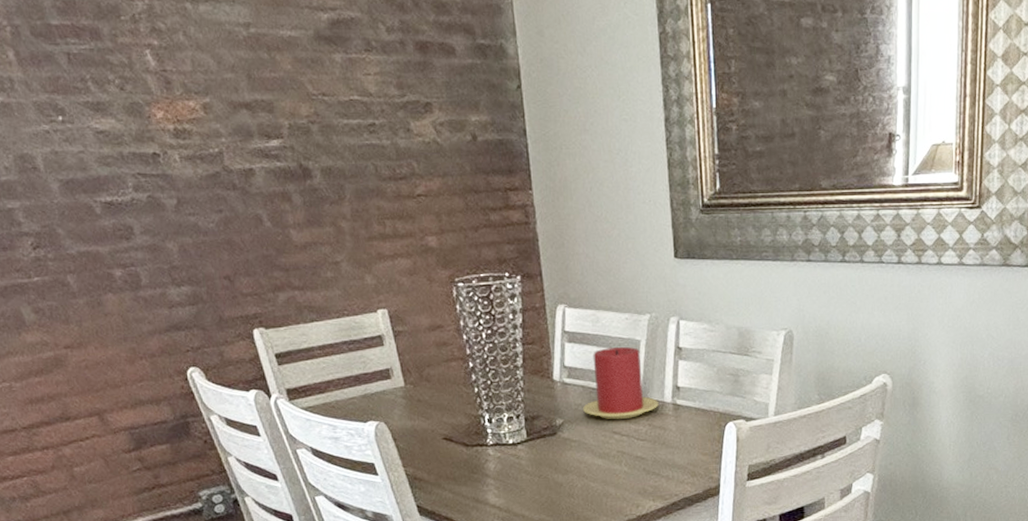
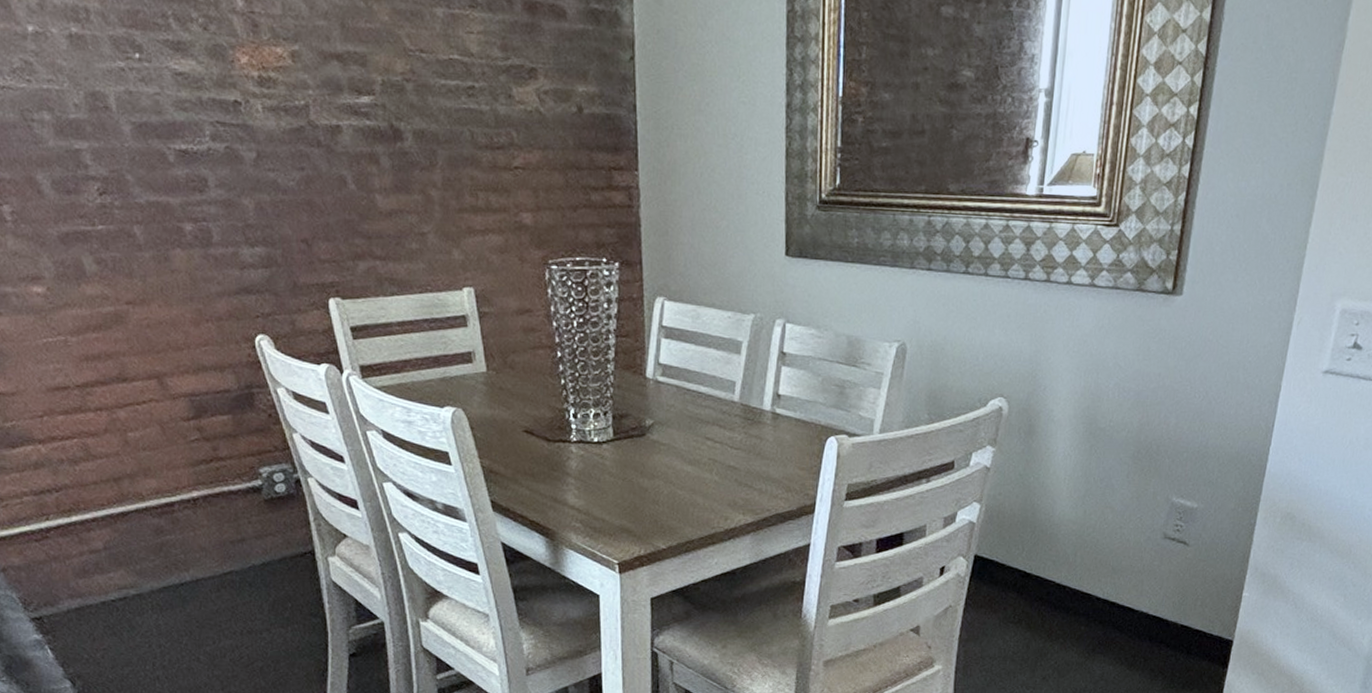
candle: present [583,347,659,419] -> none [676,347,757,425]

